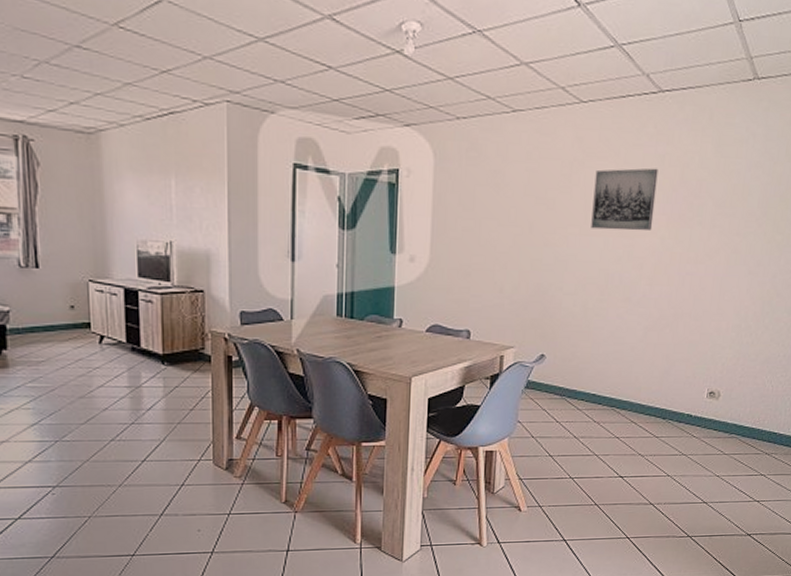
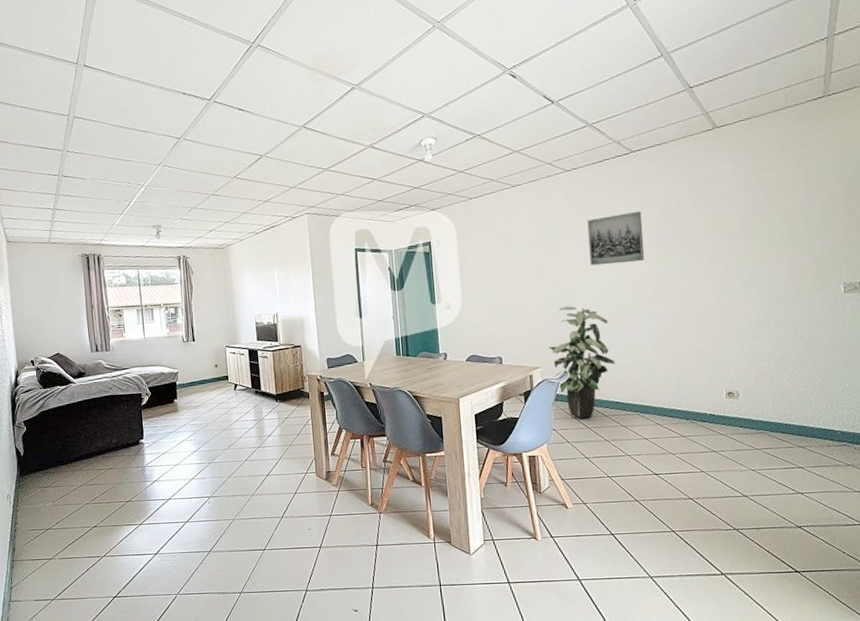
indoor plant: none [526,276,600,412] -> present [548,306,616,419]

